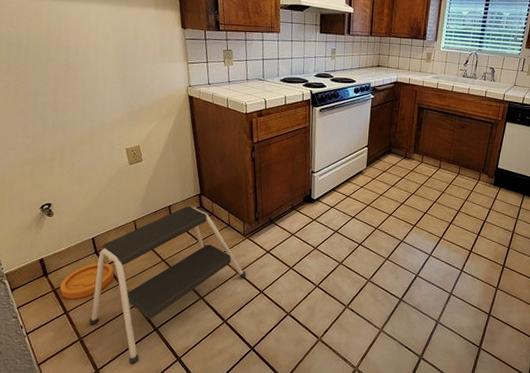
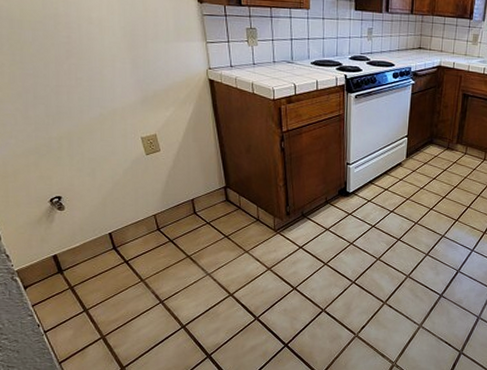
pet bowl: present [59,263,115,300] -> none [77,259,136,297]
step stool: present [89,206,246,365] -> none [111,200,278,362]

